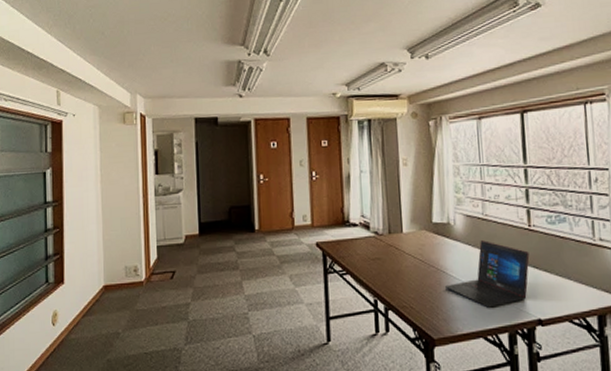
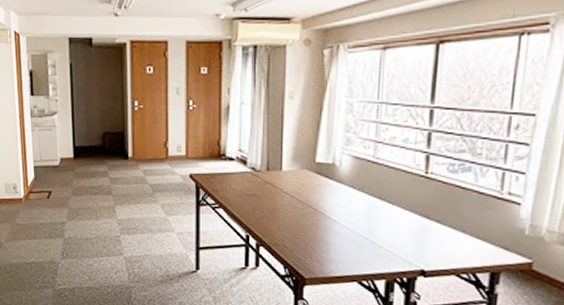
laptop: present [444,240,530,308] -> none [321,185,422,254]

